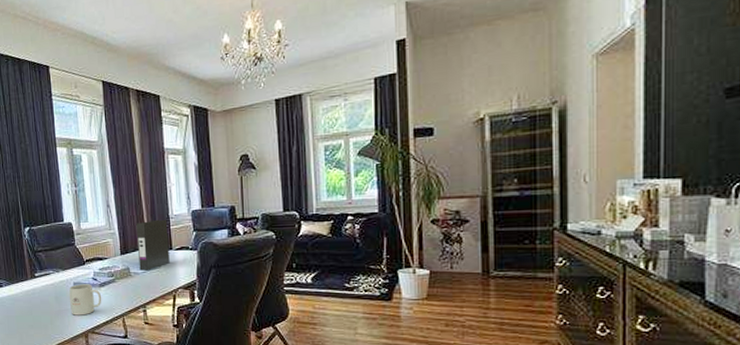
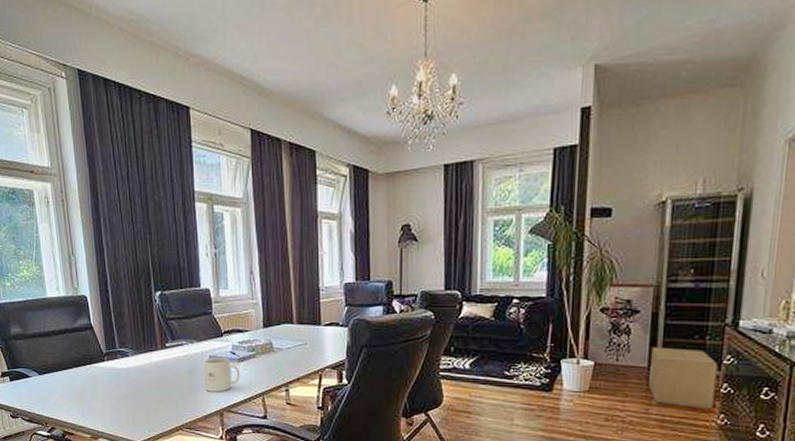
binder: present [136,219,170,271] -> none [281,291,317,347]
box: none [484,253,551,310] -> present [649,347,718,409]

